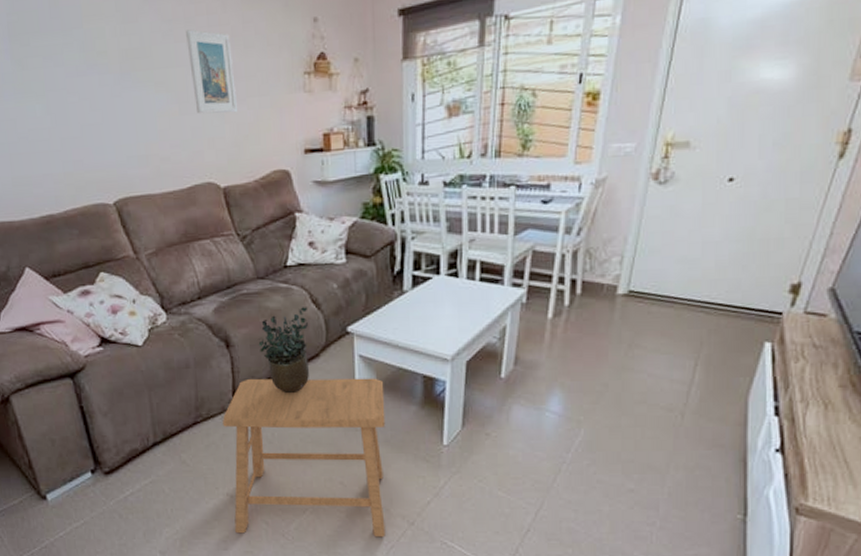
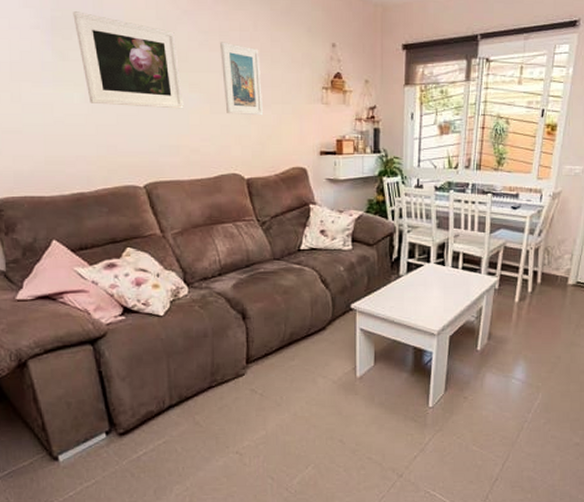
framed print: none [29,12,151,116] -> present [73,11,184,109]
stool: present [223,378,386,538] -> none [236,347,381,489]
potted plant: present [258,307,309,394] -> none [272,286,318,362]

